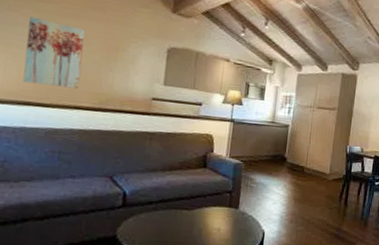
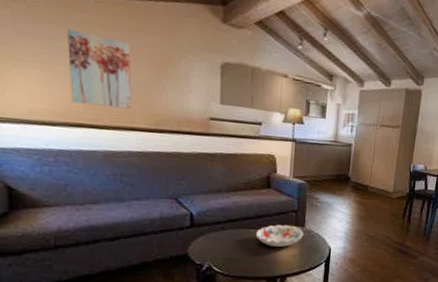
decorative bowl: none [187,205,238,230] -> present [255,224,304,247]

